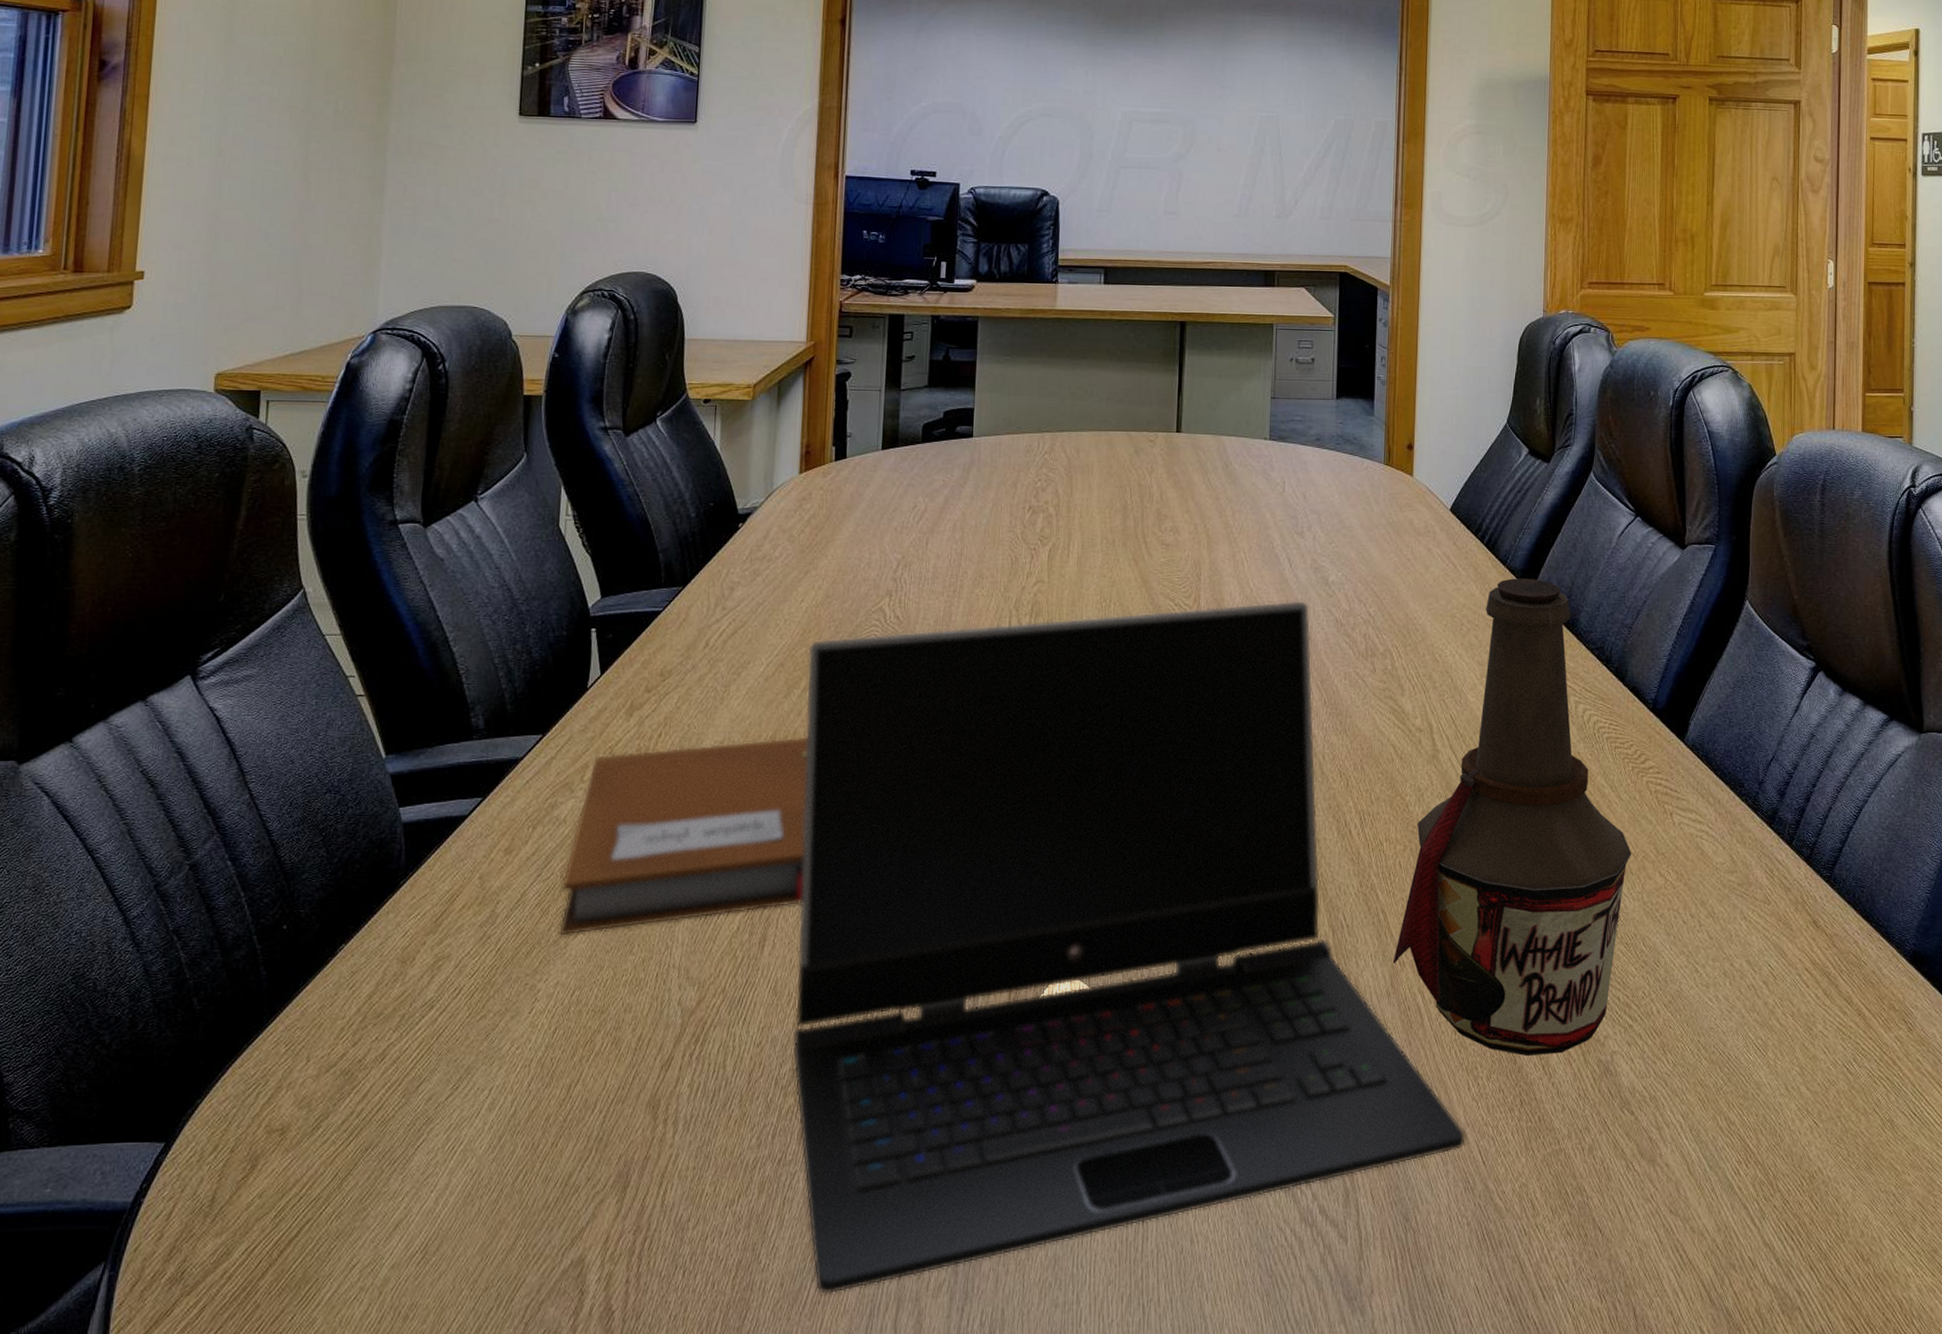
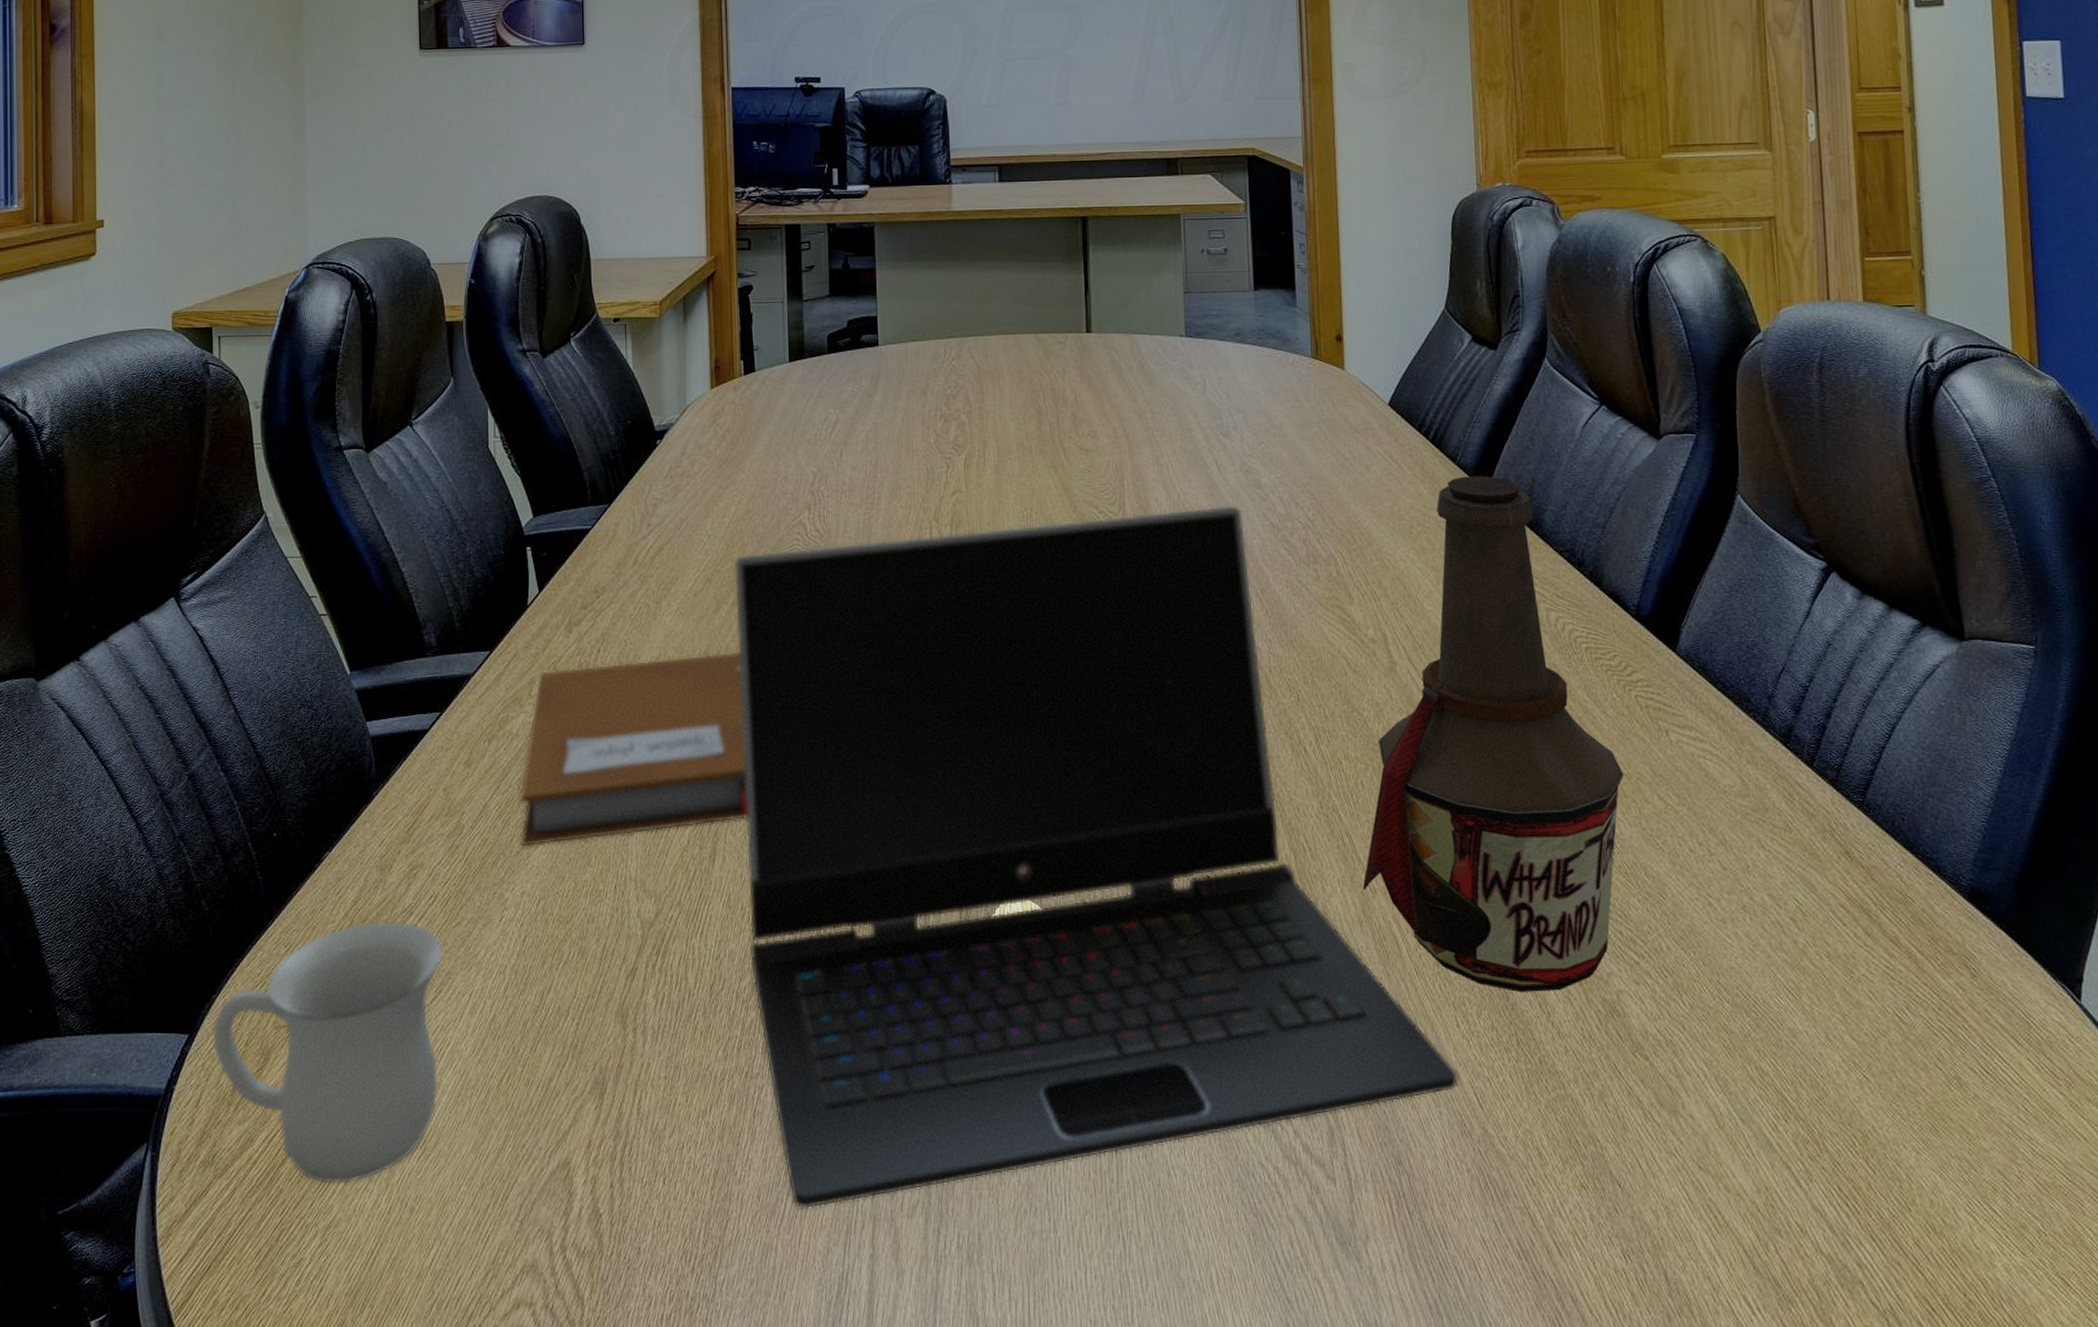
mug: none [192,1015,464,1296] -> present [212,921,443,1184]

